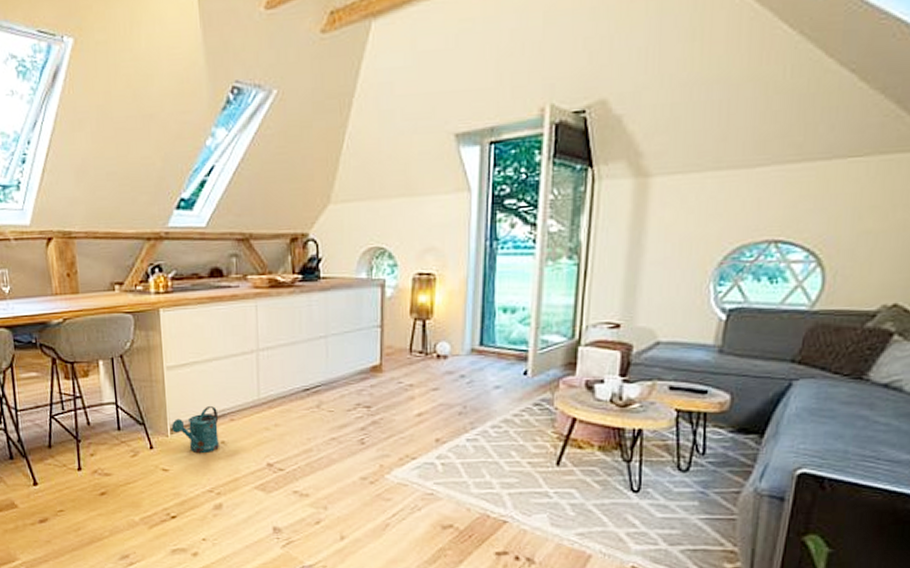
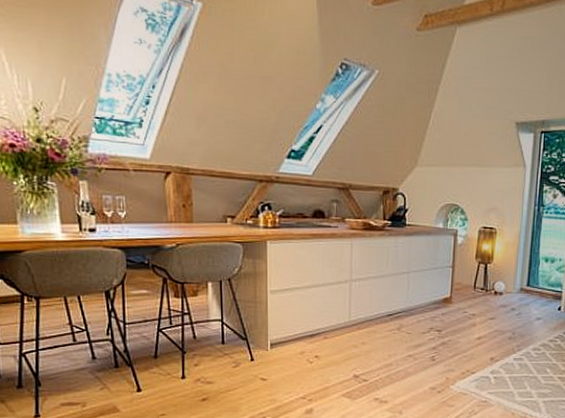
watering can: present [172,406,219,454] -> none [272,326,314,366]

